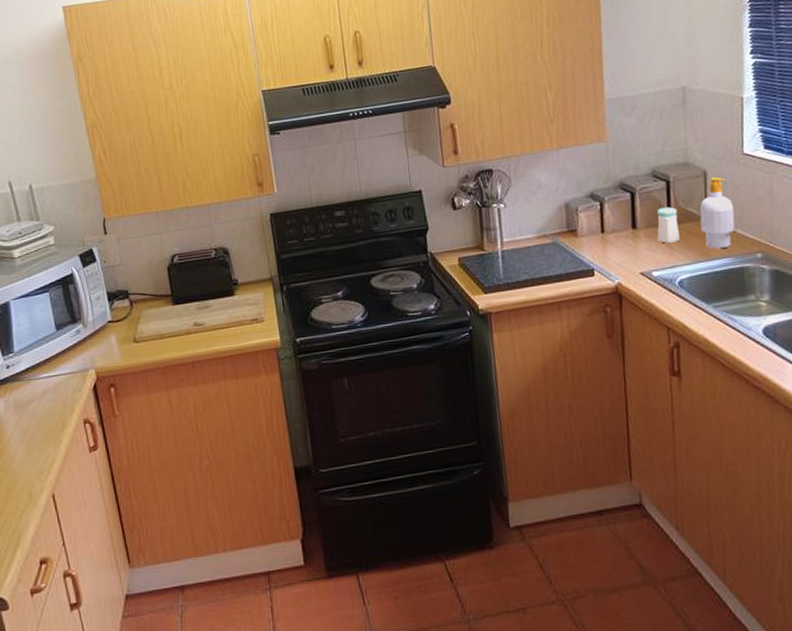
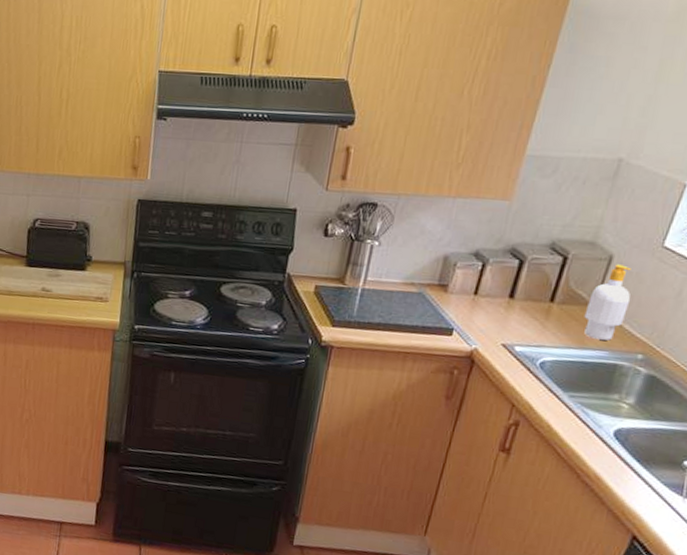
salt shaker: present [656,207,680,243] -> none [533,283,565,323]

